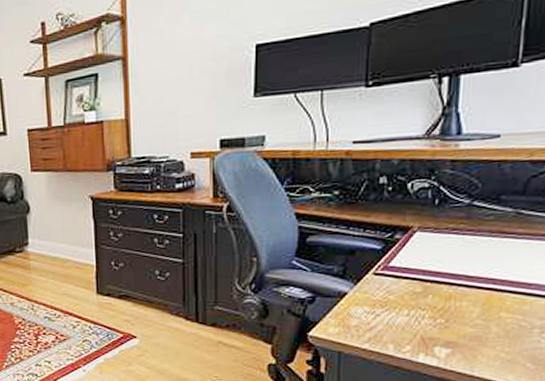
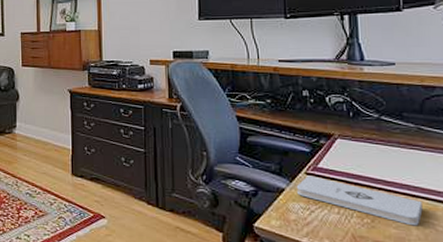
notepad: none [361,276,508,323] -> present [296,175,423,226]

